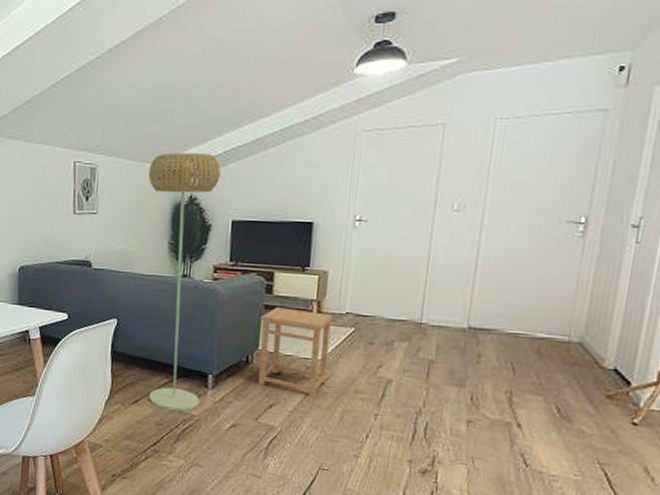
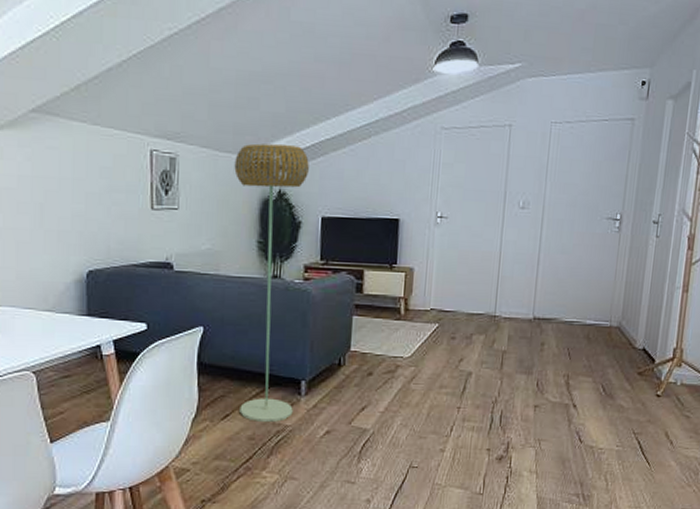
side table: present [258,307,334,398] -> none [350,306,420,396]

